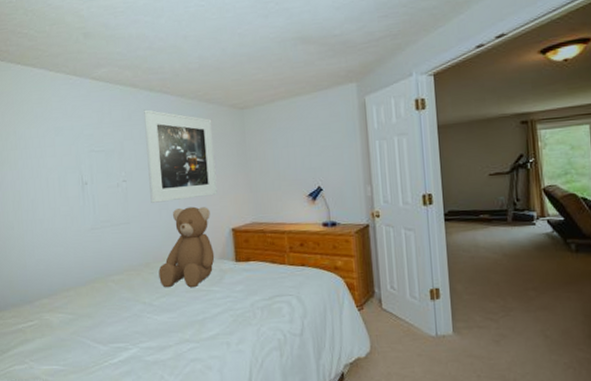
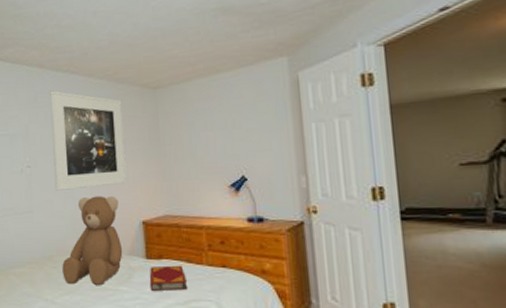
hardback book: none [239,266,272,289] -> present [149,265,187,291]

